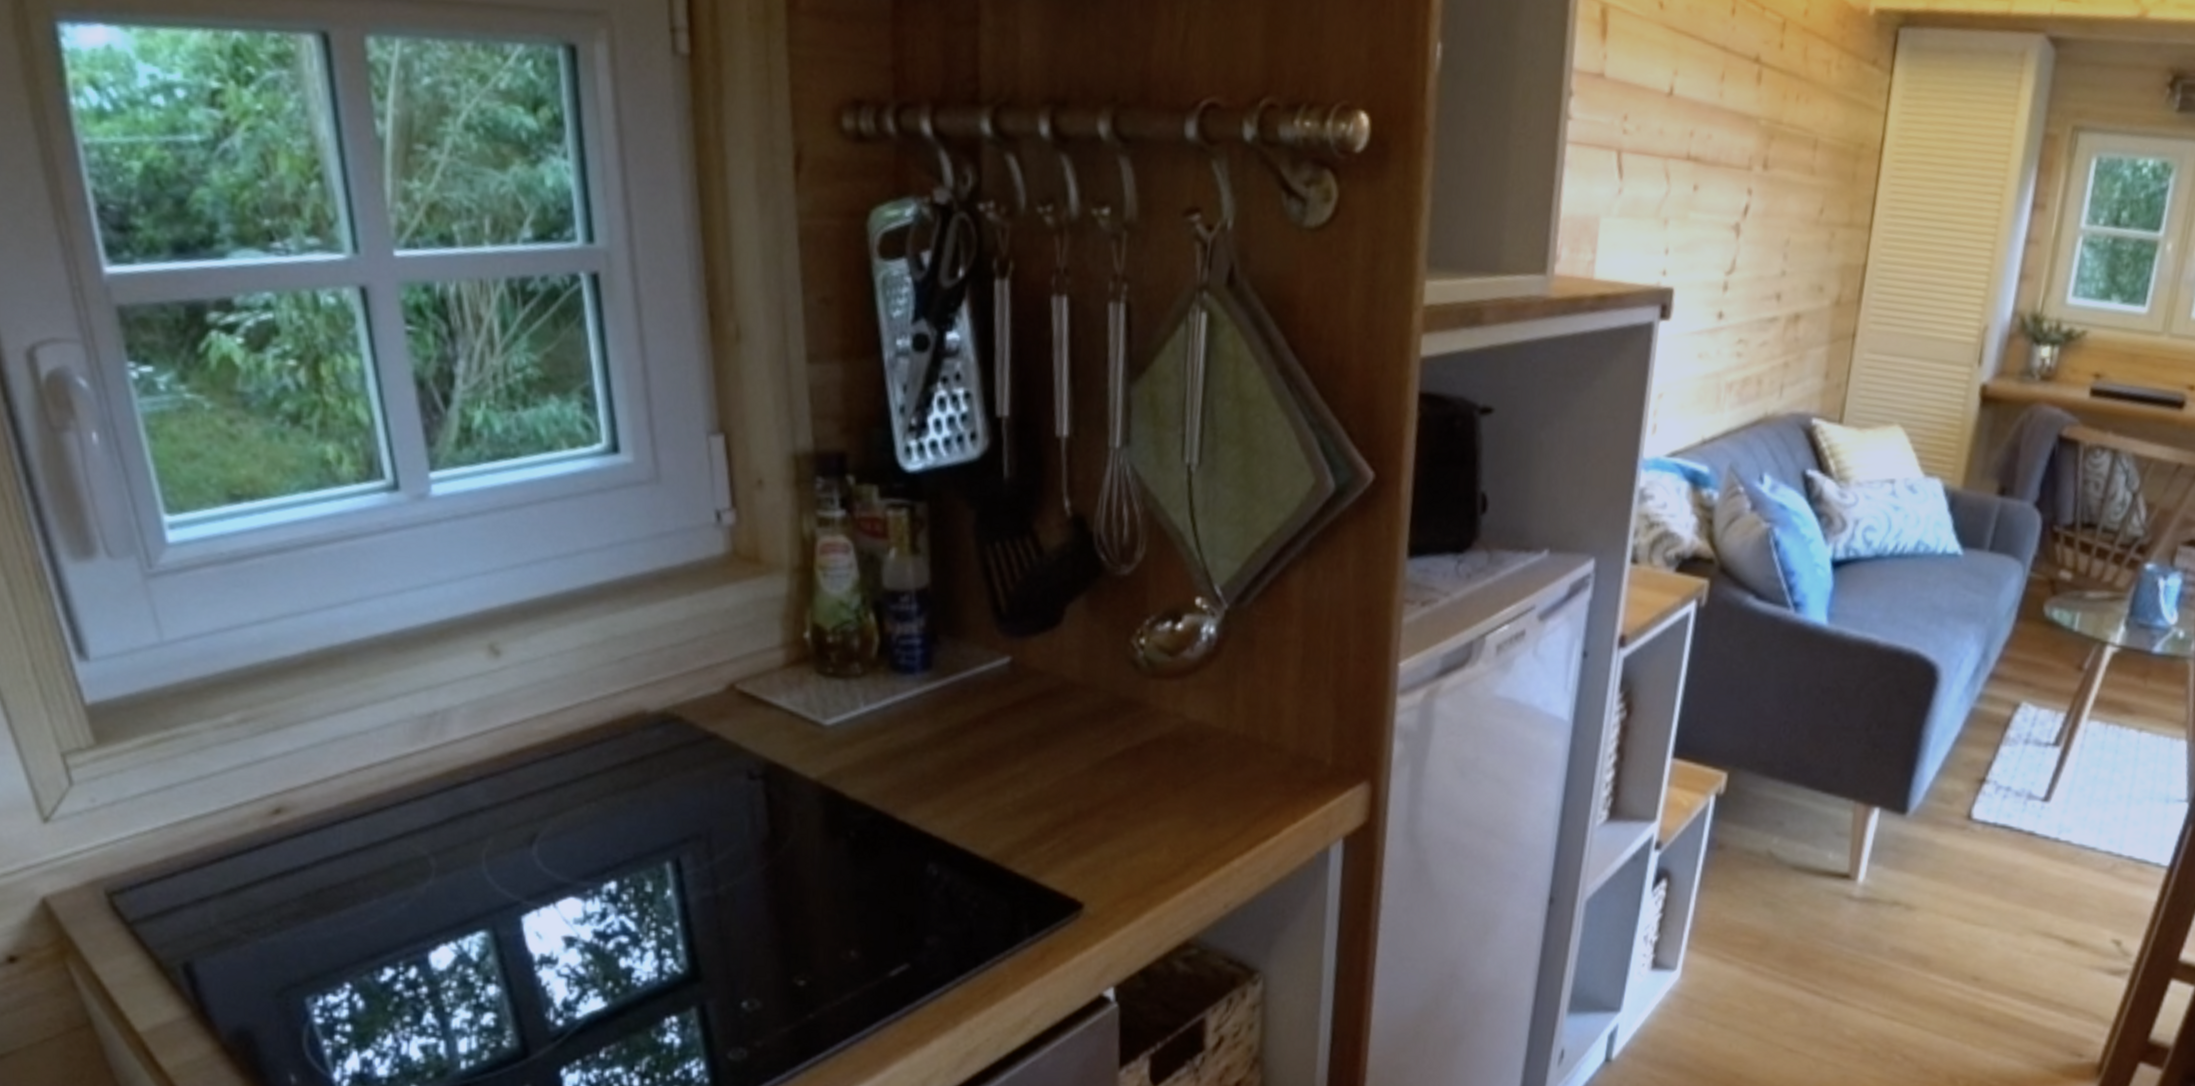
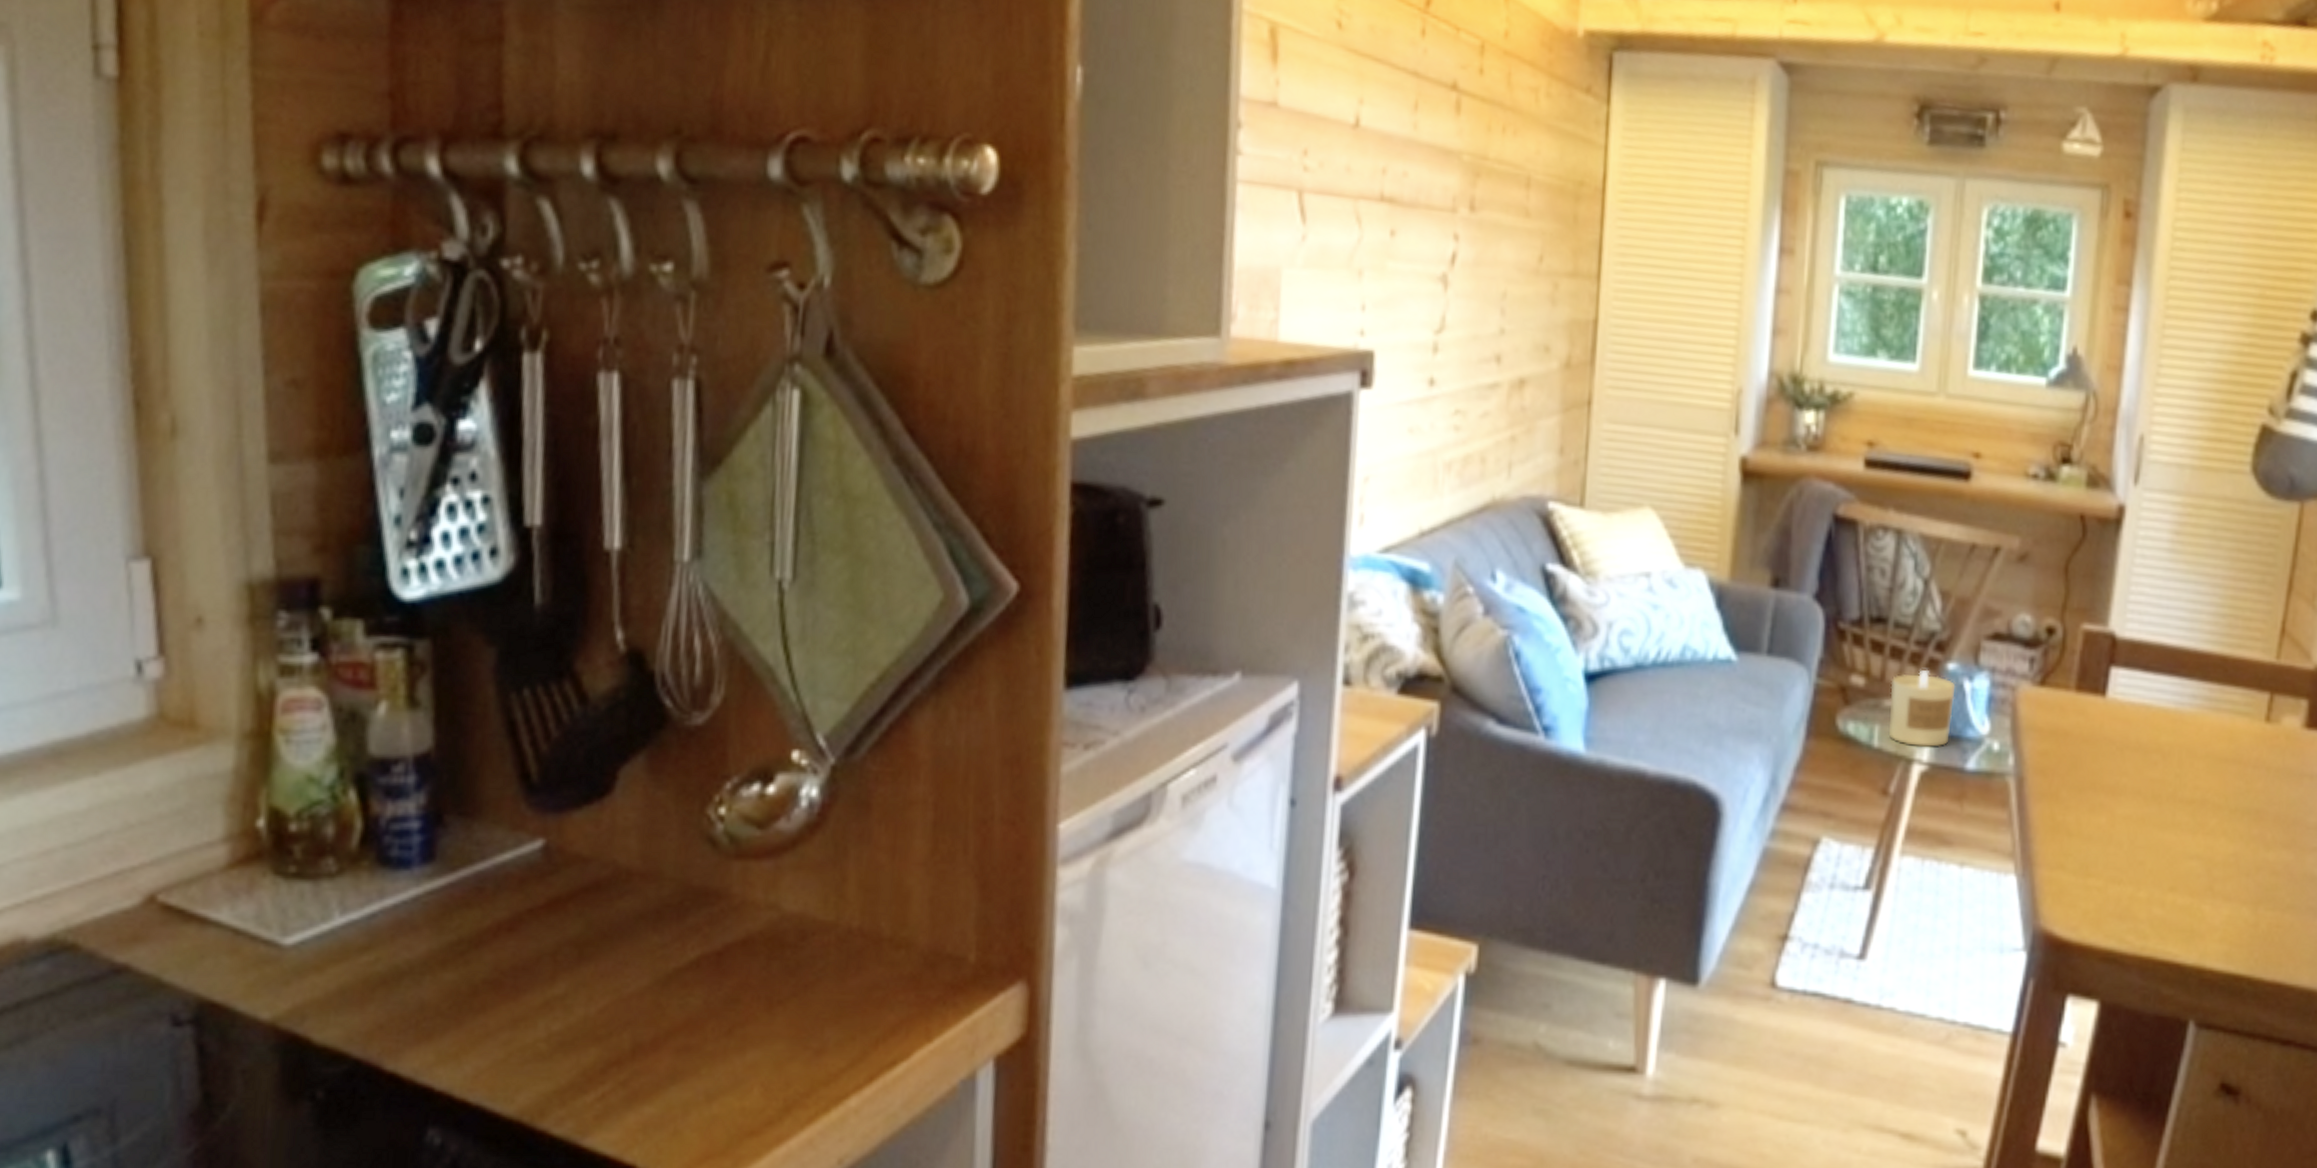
candle: none [2088,569,2151,633] -> present [1889,670,1956,748]

